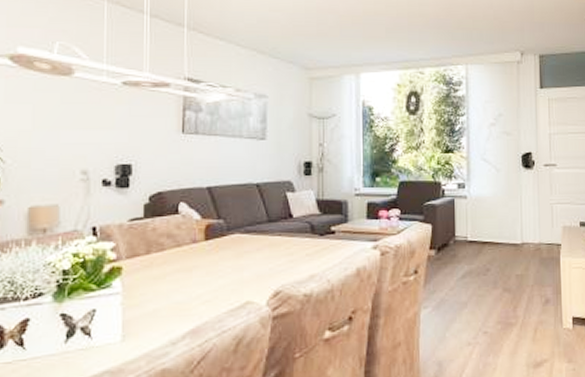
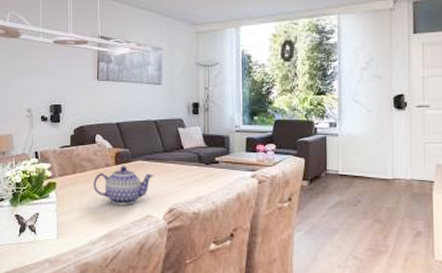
teapot: none [175,241,255,292] -> present [93,166,153,205]

